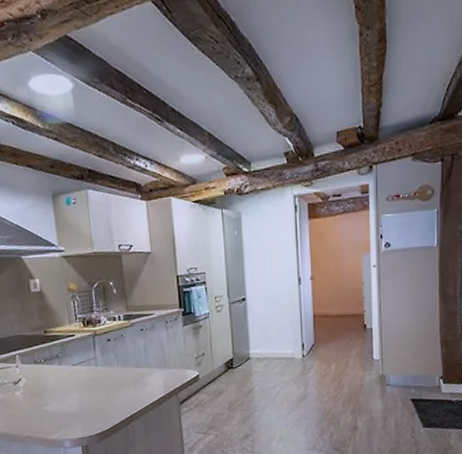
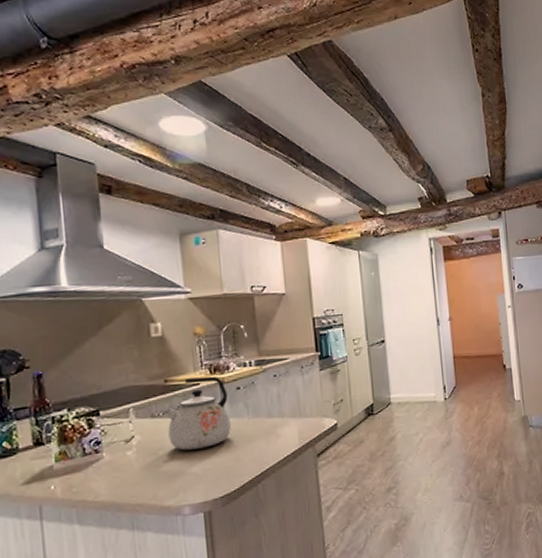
kettle: none [46,328,103,393] -> present [165,376,231,451]

